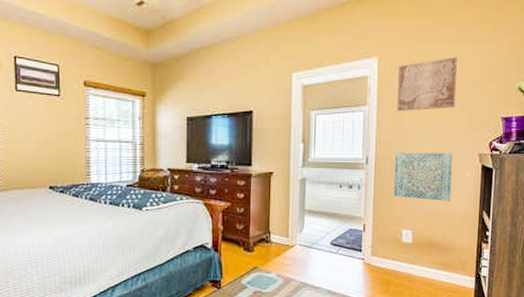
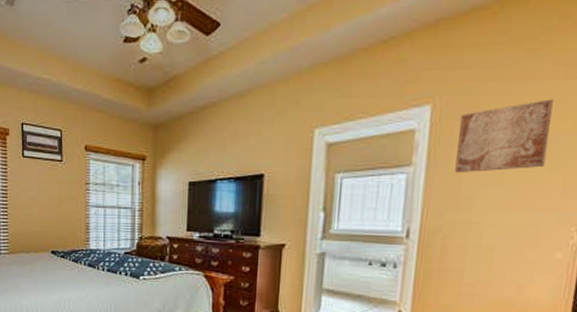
wall art: present [393,152,453,201] -> none [443,224,536,289]

